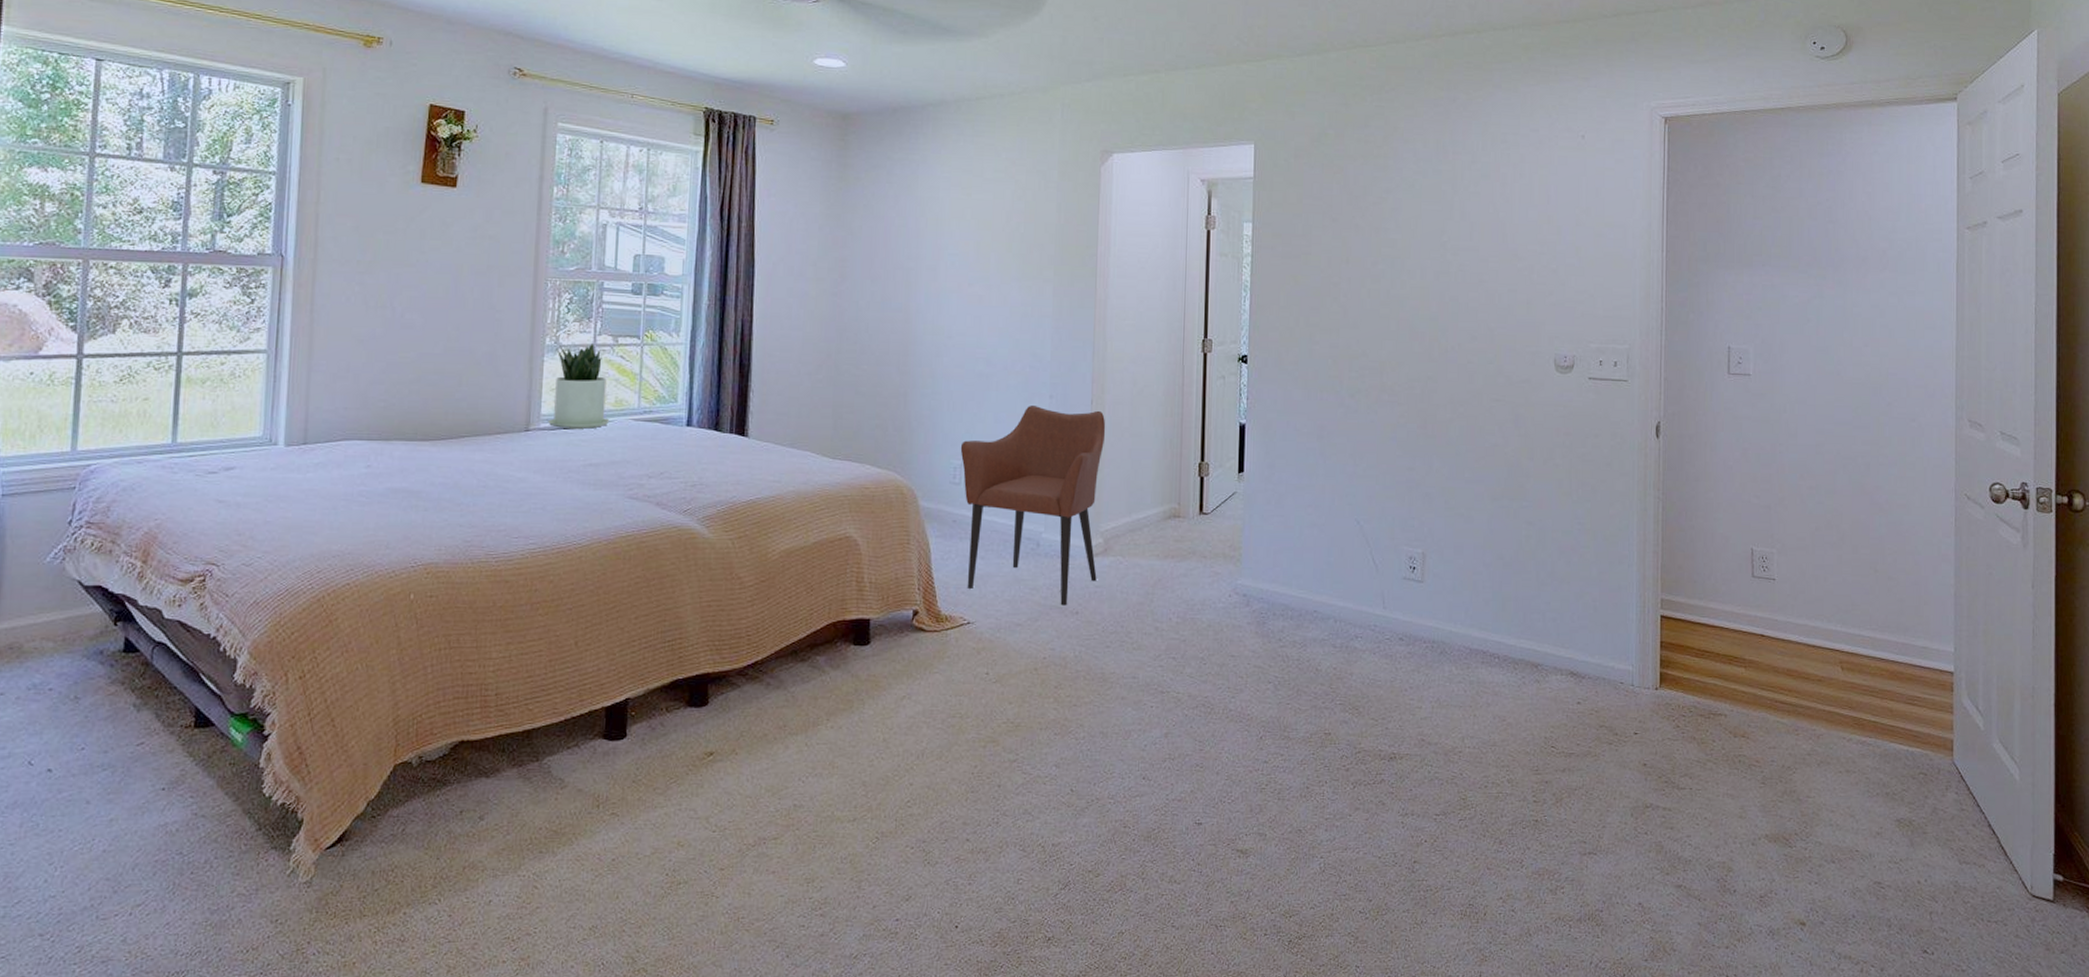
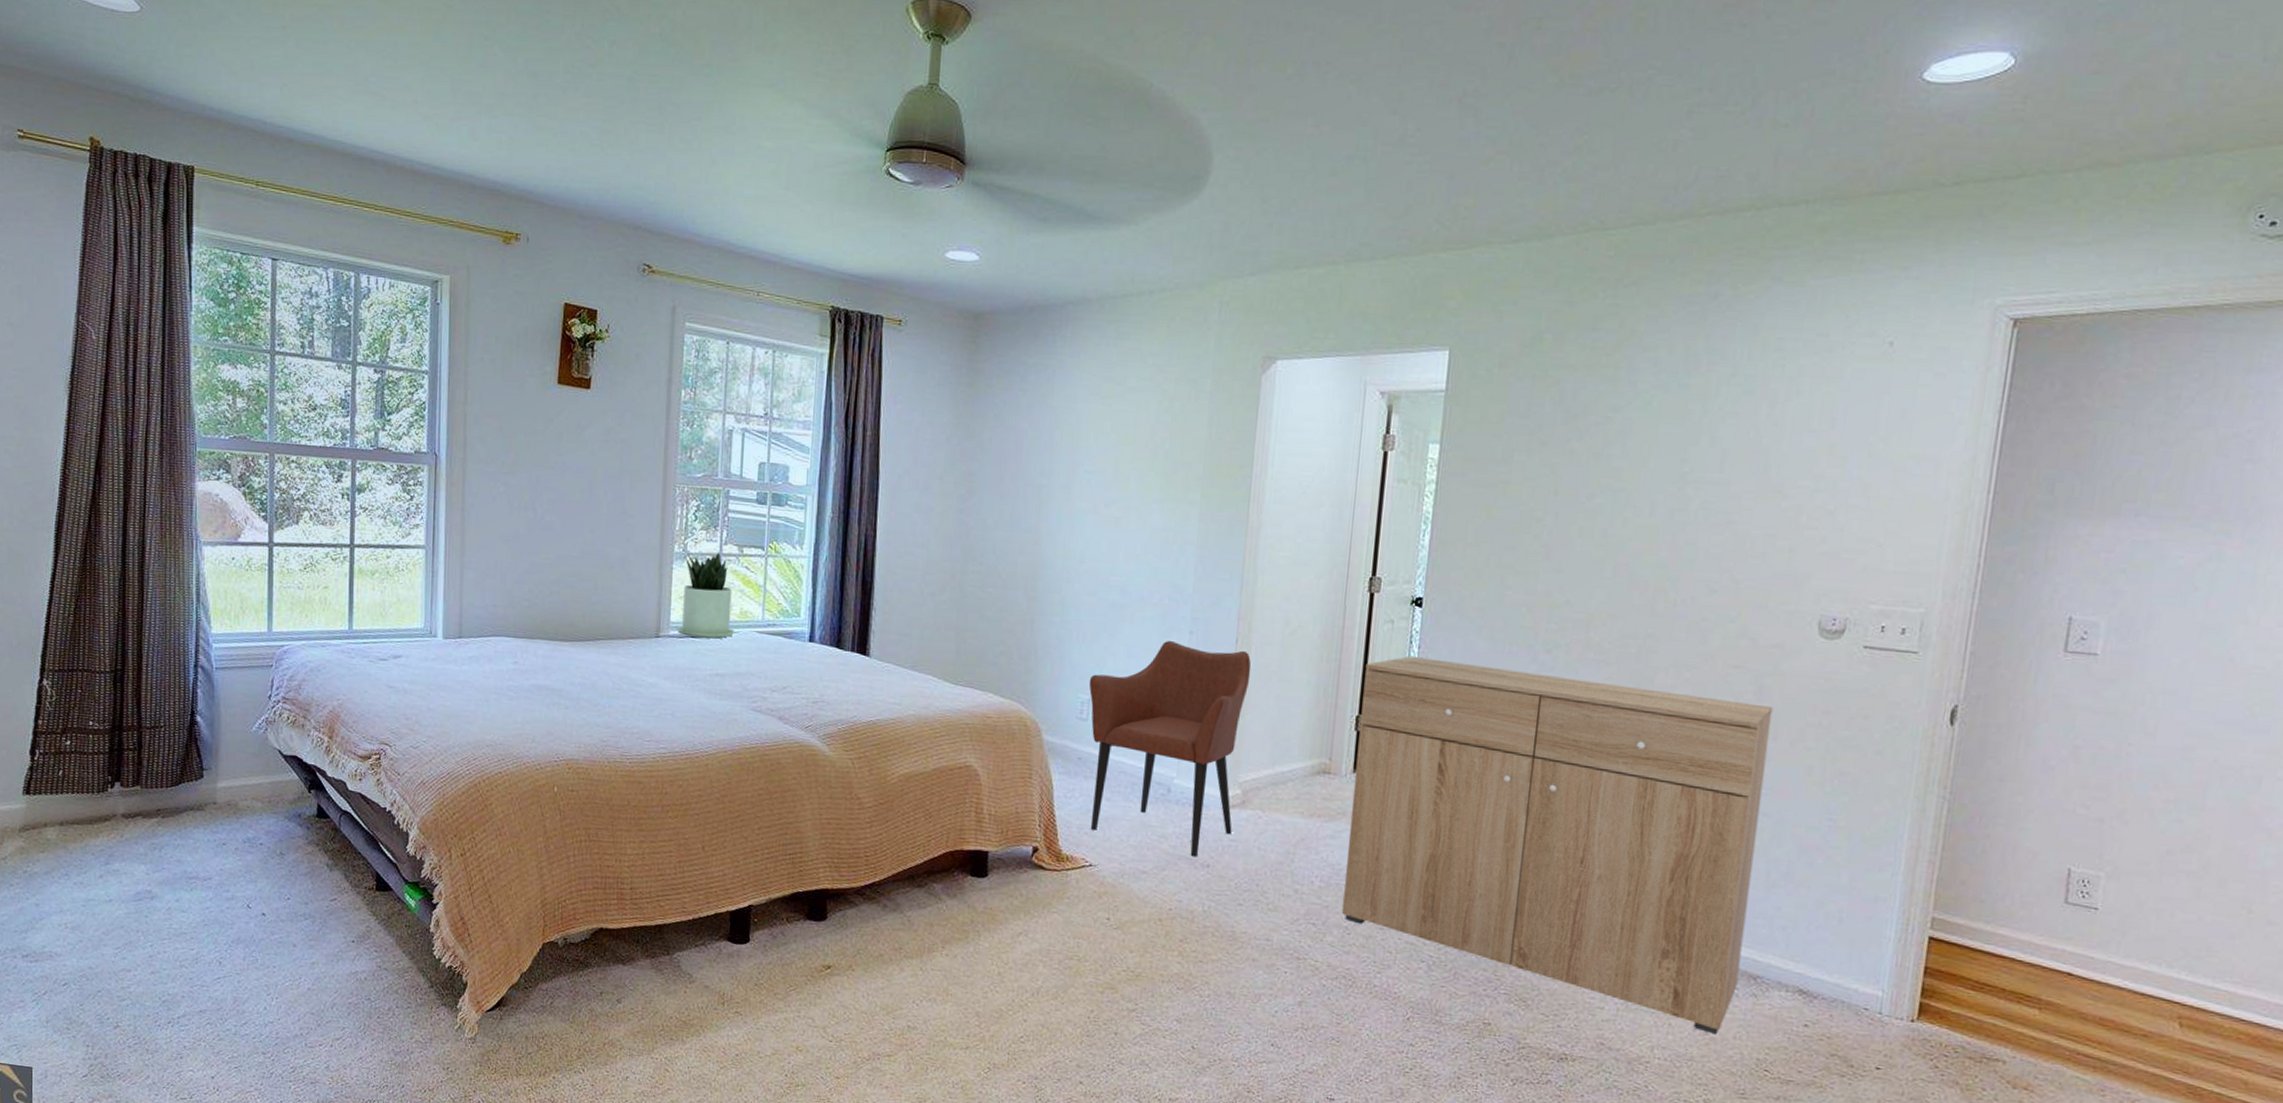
dresser: none [1197,406,1528,720] -> present [1341,655,1773,1035]

